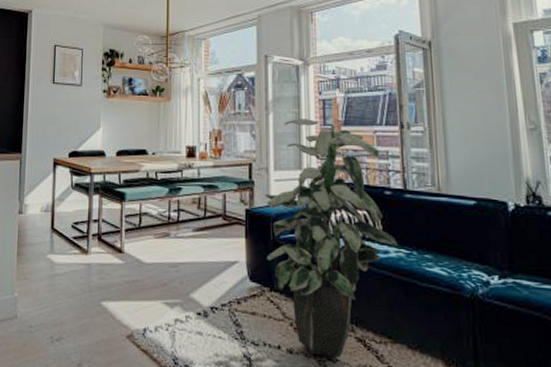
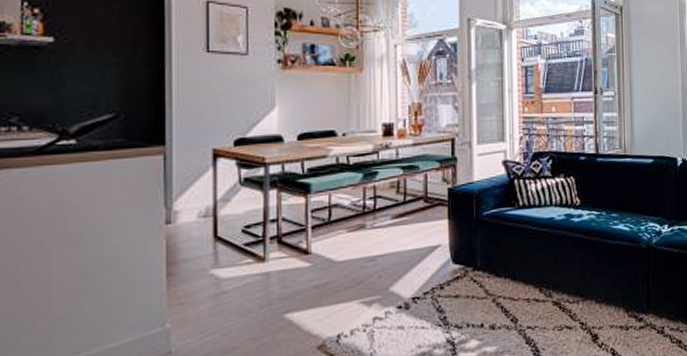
indoor plant: present [264,119,398,357] -> none [467,87,590,326]

